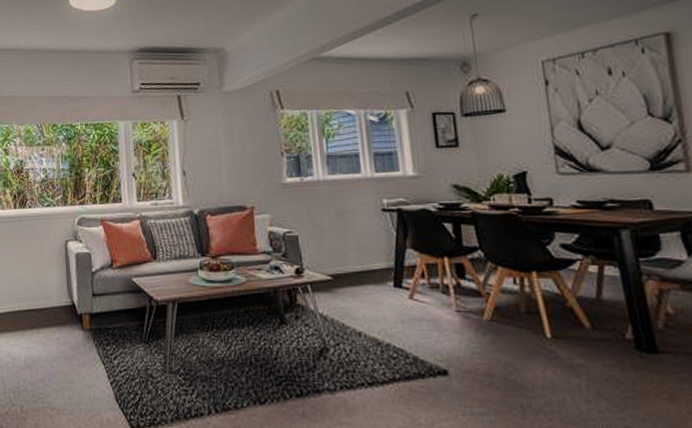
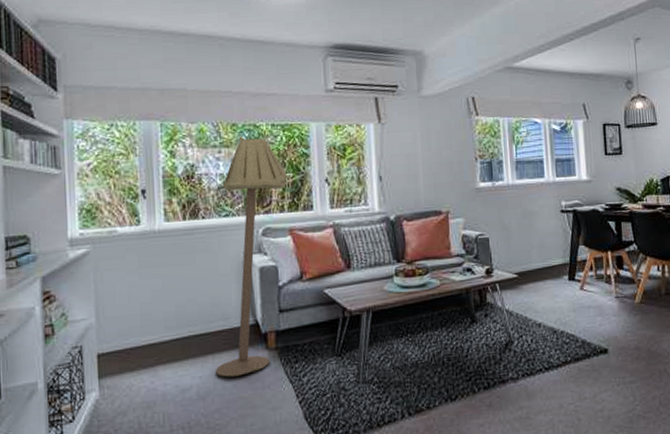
floor lamp: none [39,135,99,352] -> present [215,136,287,377]

